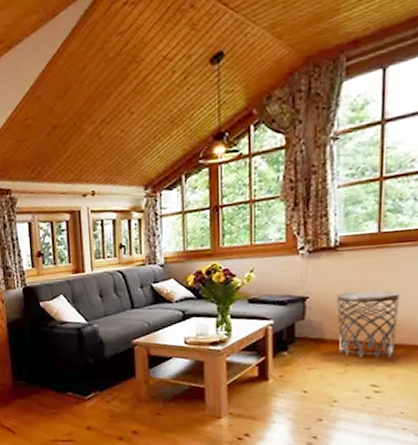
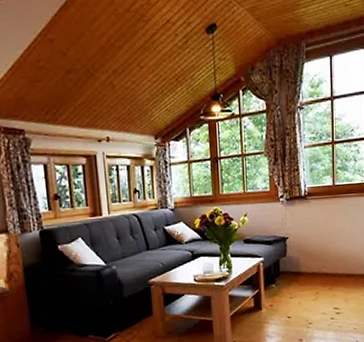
side table: present [336,290,399,358] -> none [307,231,349,286]

